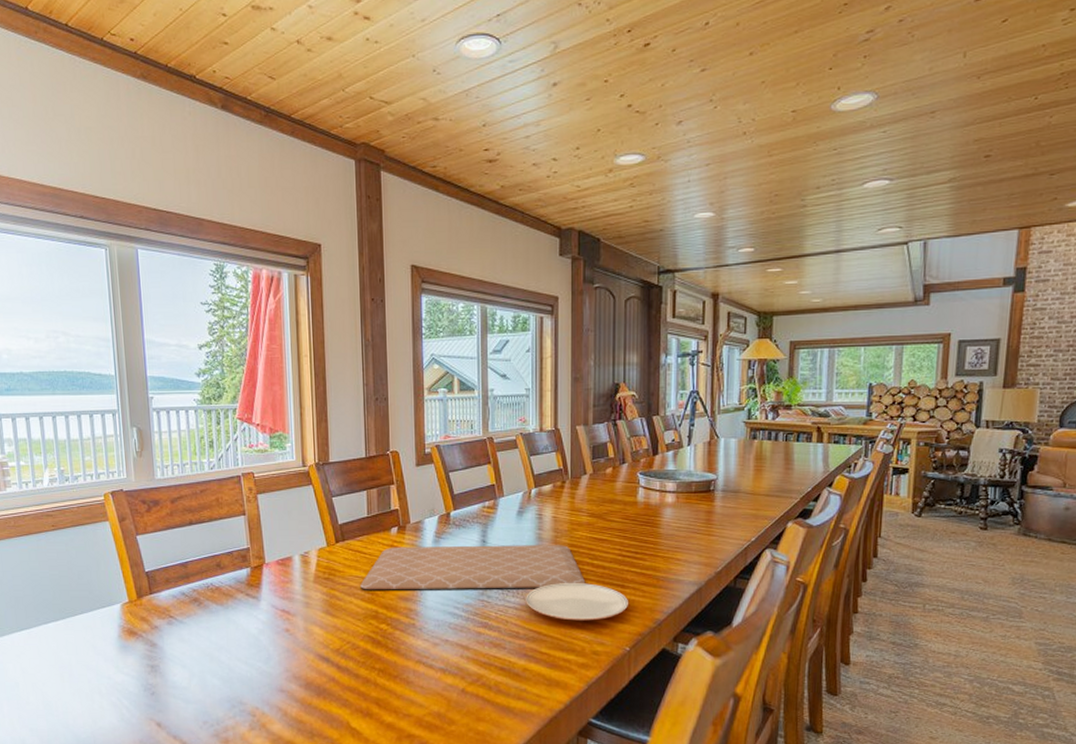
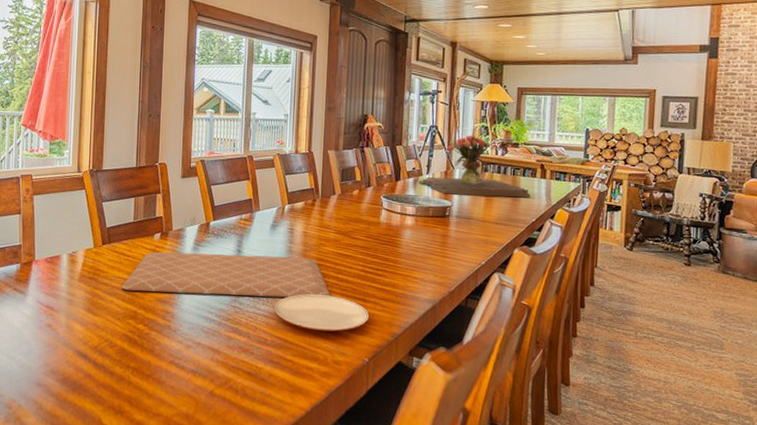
flower arrangement: none [679,398,806,468] -> present [418,134,531,198]

